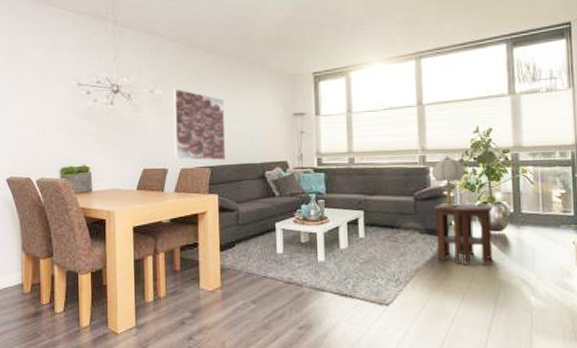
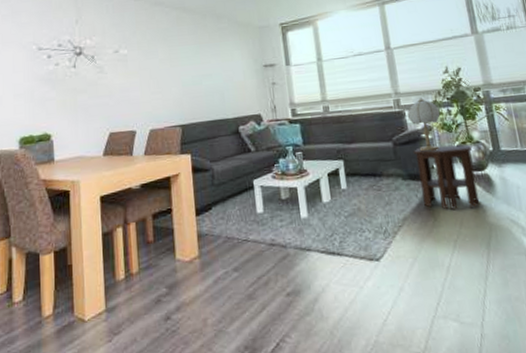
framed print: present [173,88,226,161] -> none [139,46,196,120]

